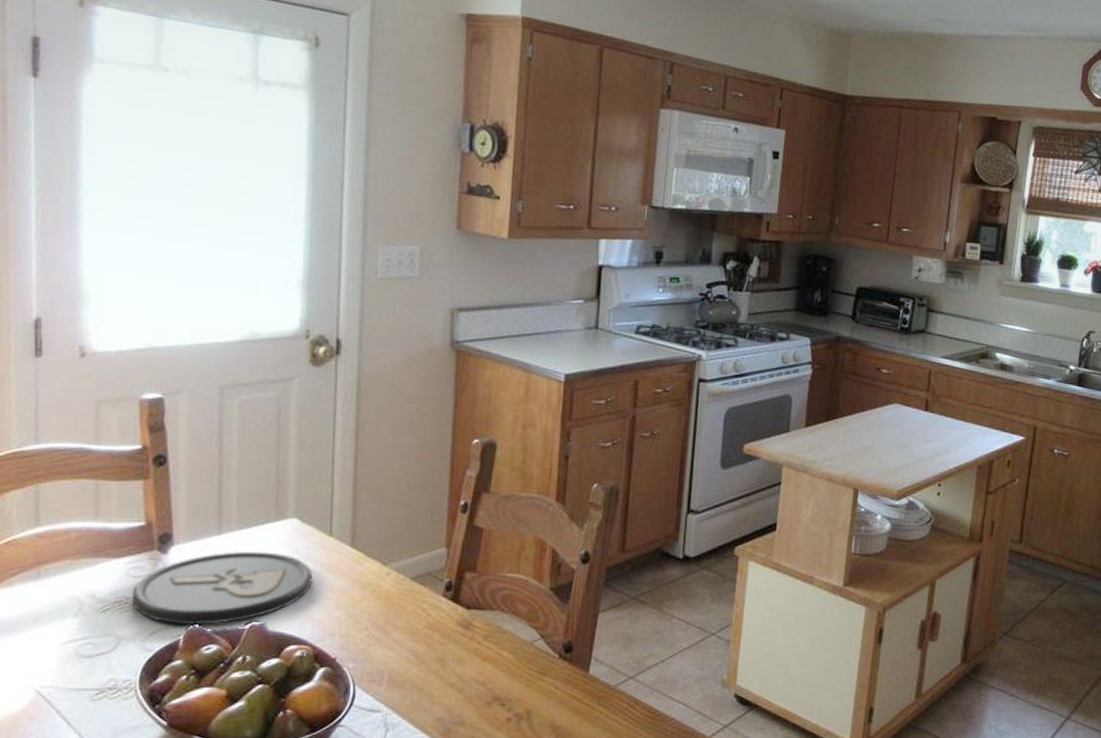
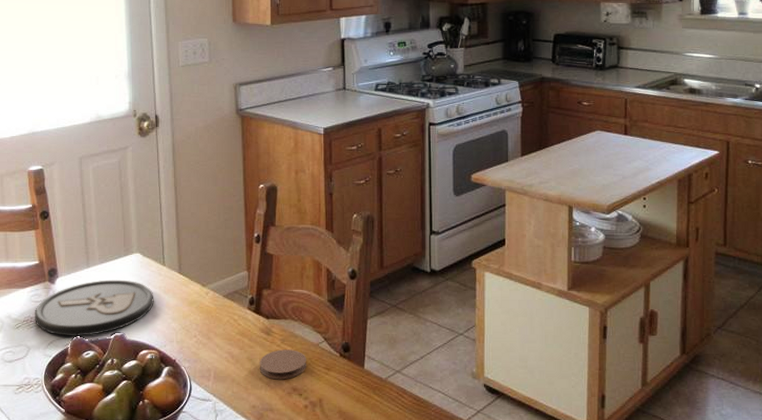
coaster: none [451,648,515,686] -> present [259,349,306,380]

